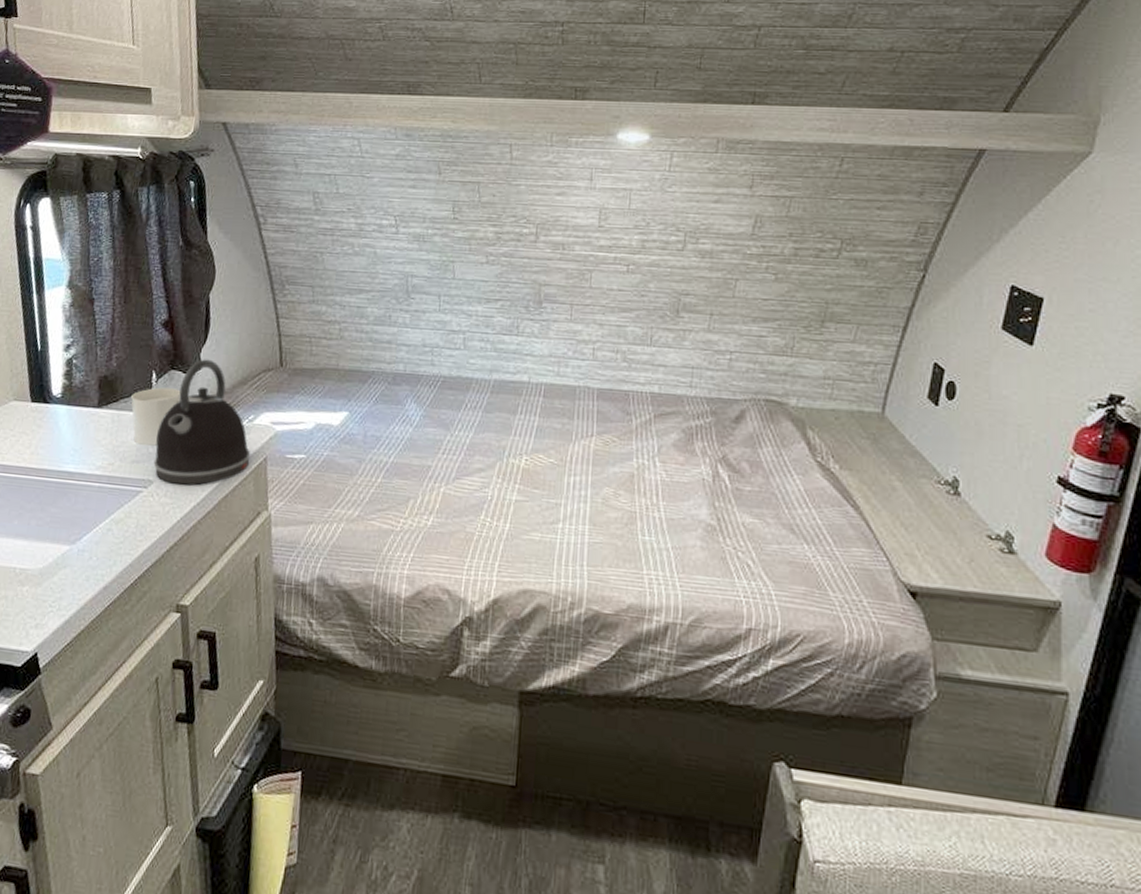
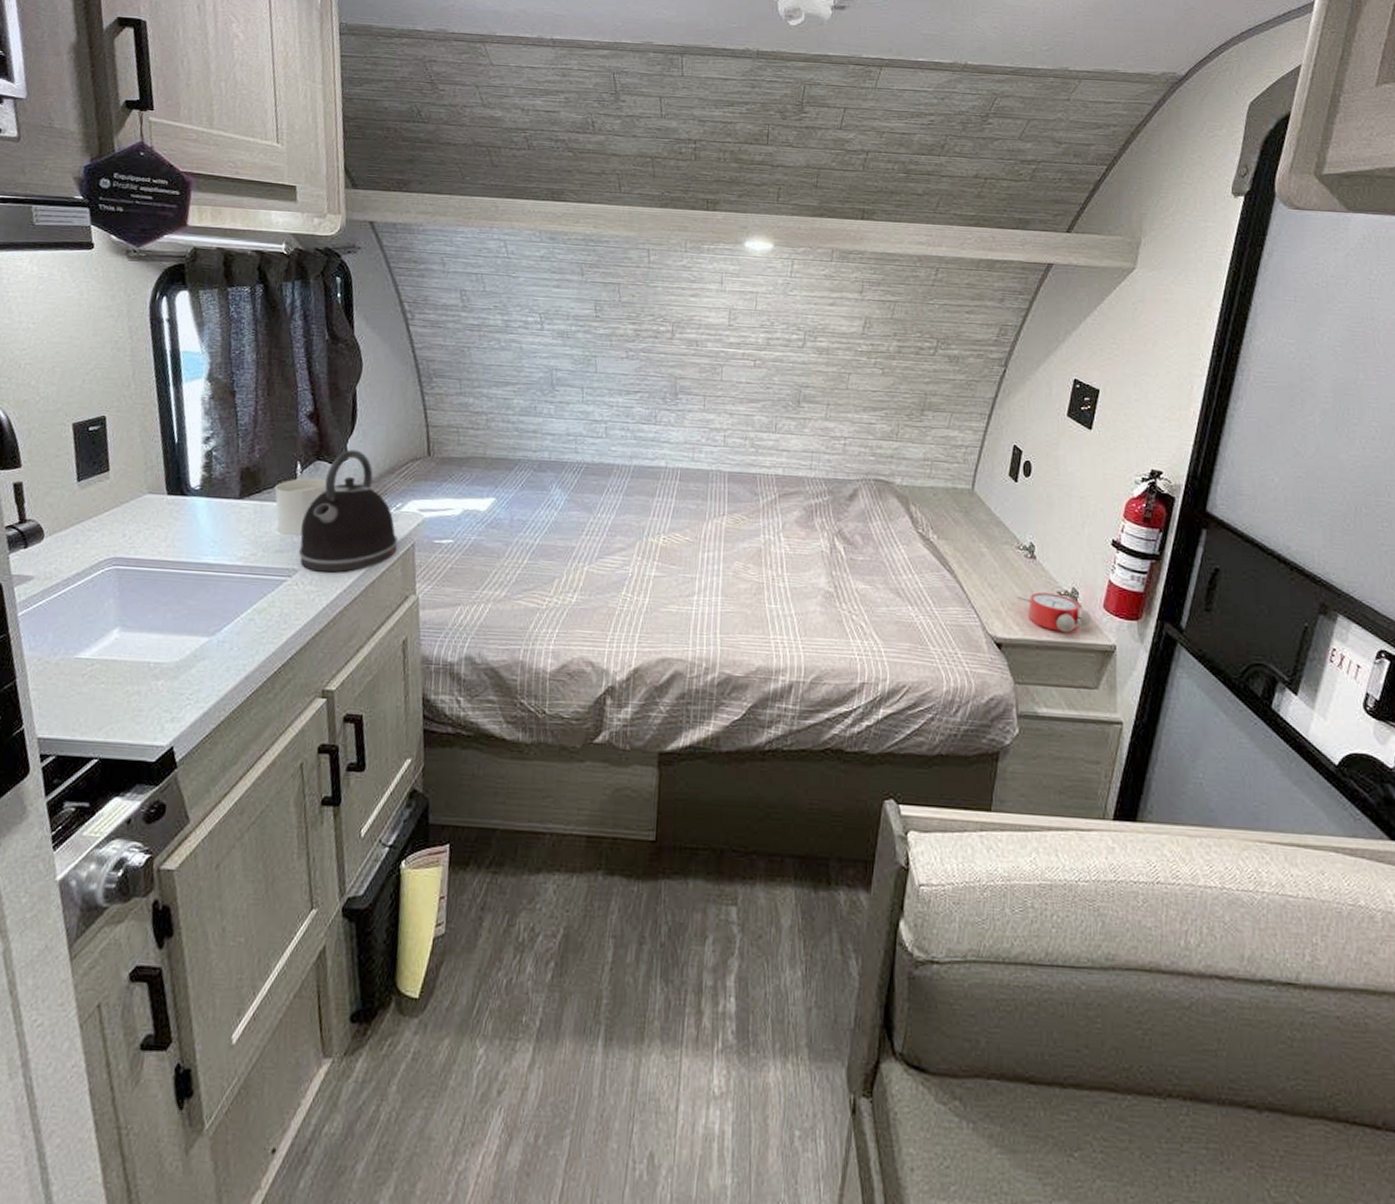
alarm clock: none [936,535,1031,584] -> present [1017,592,1092,633]

